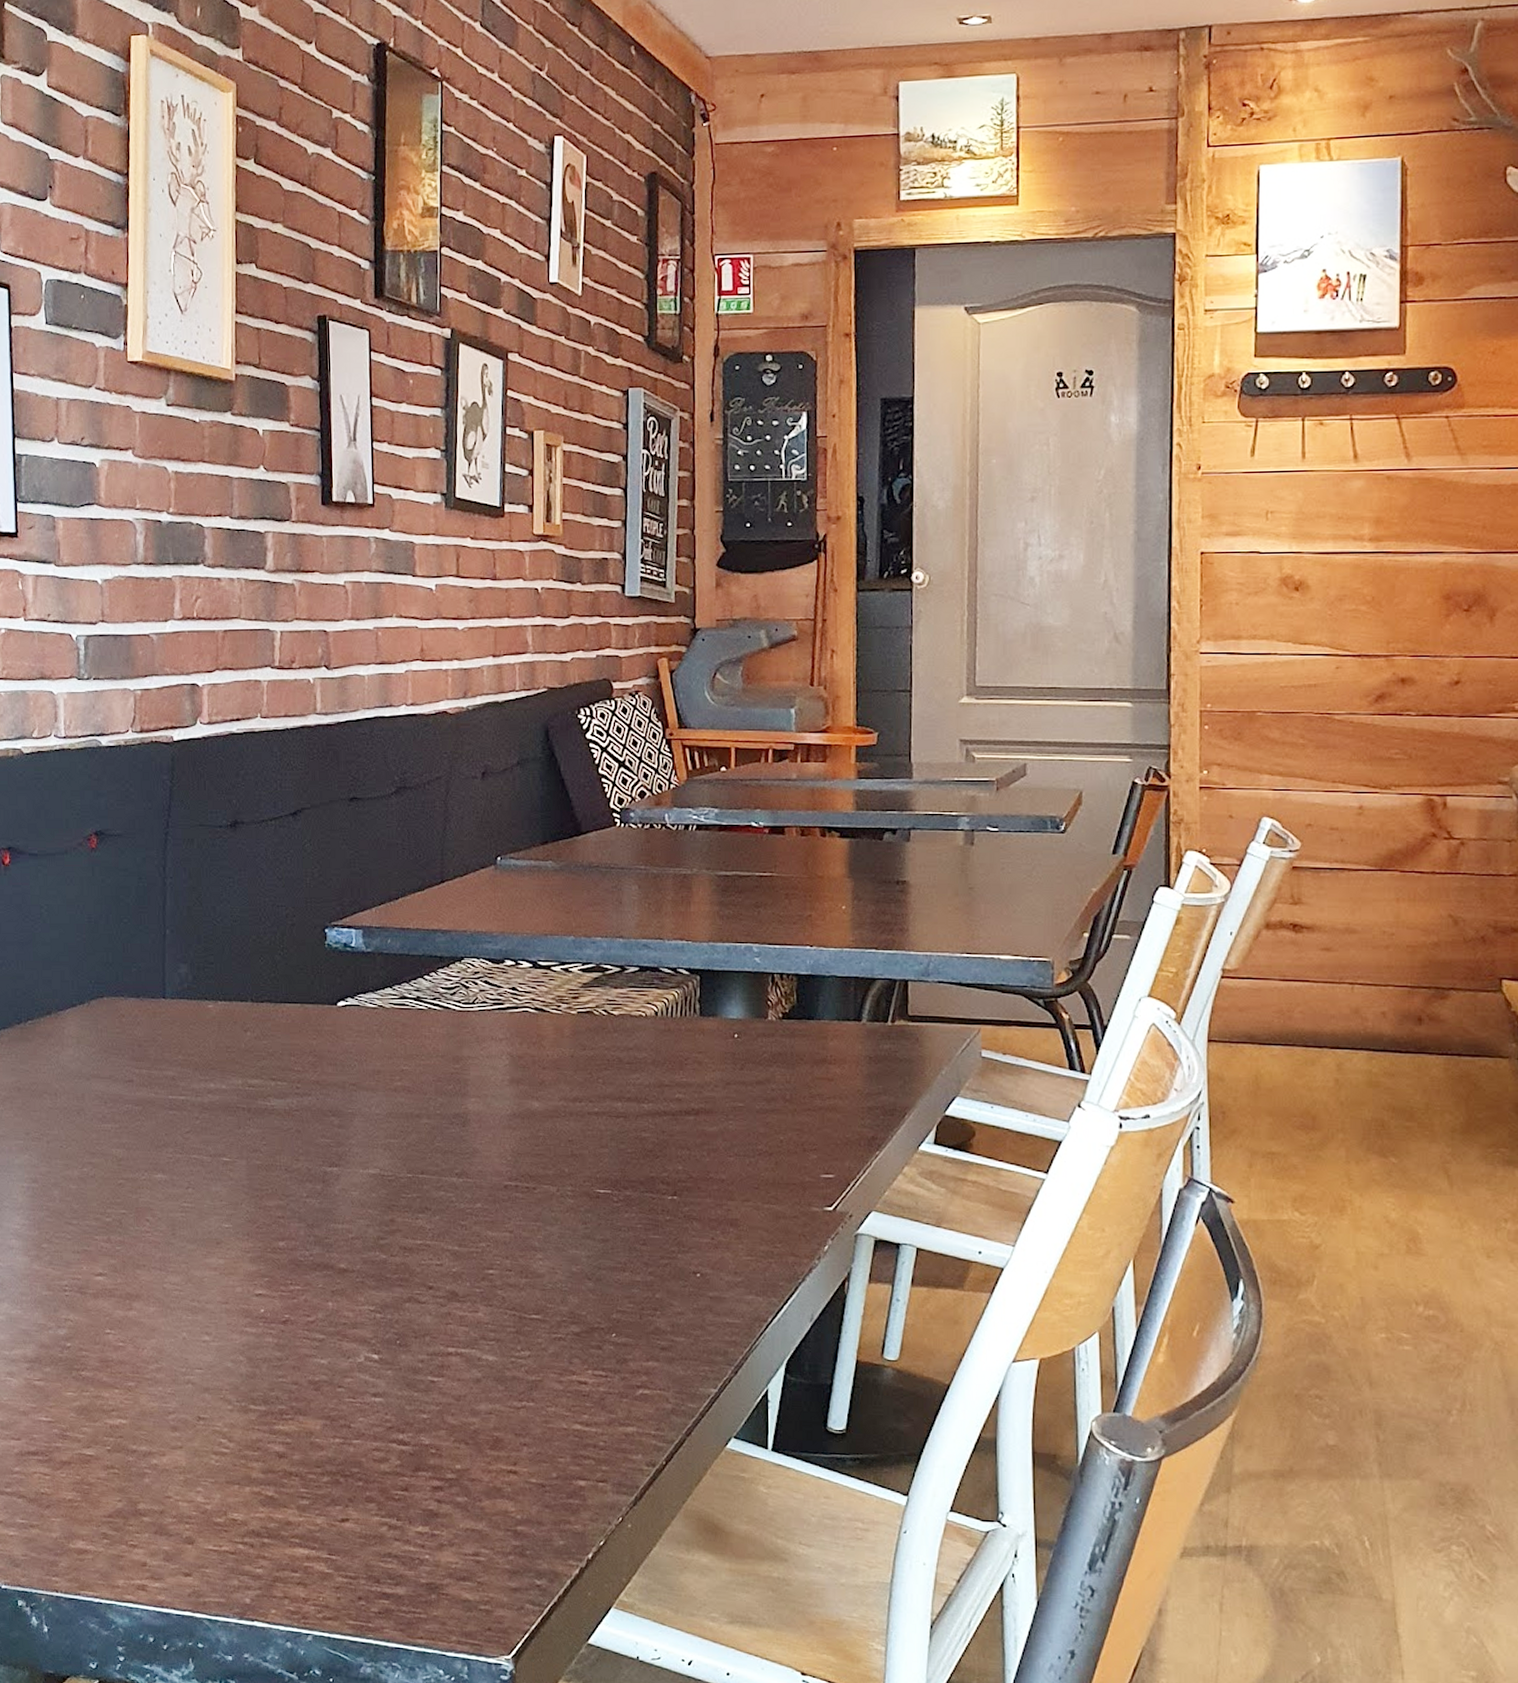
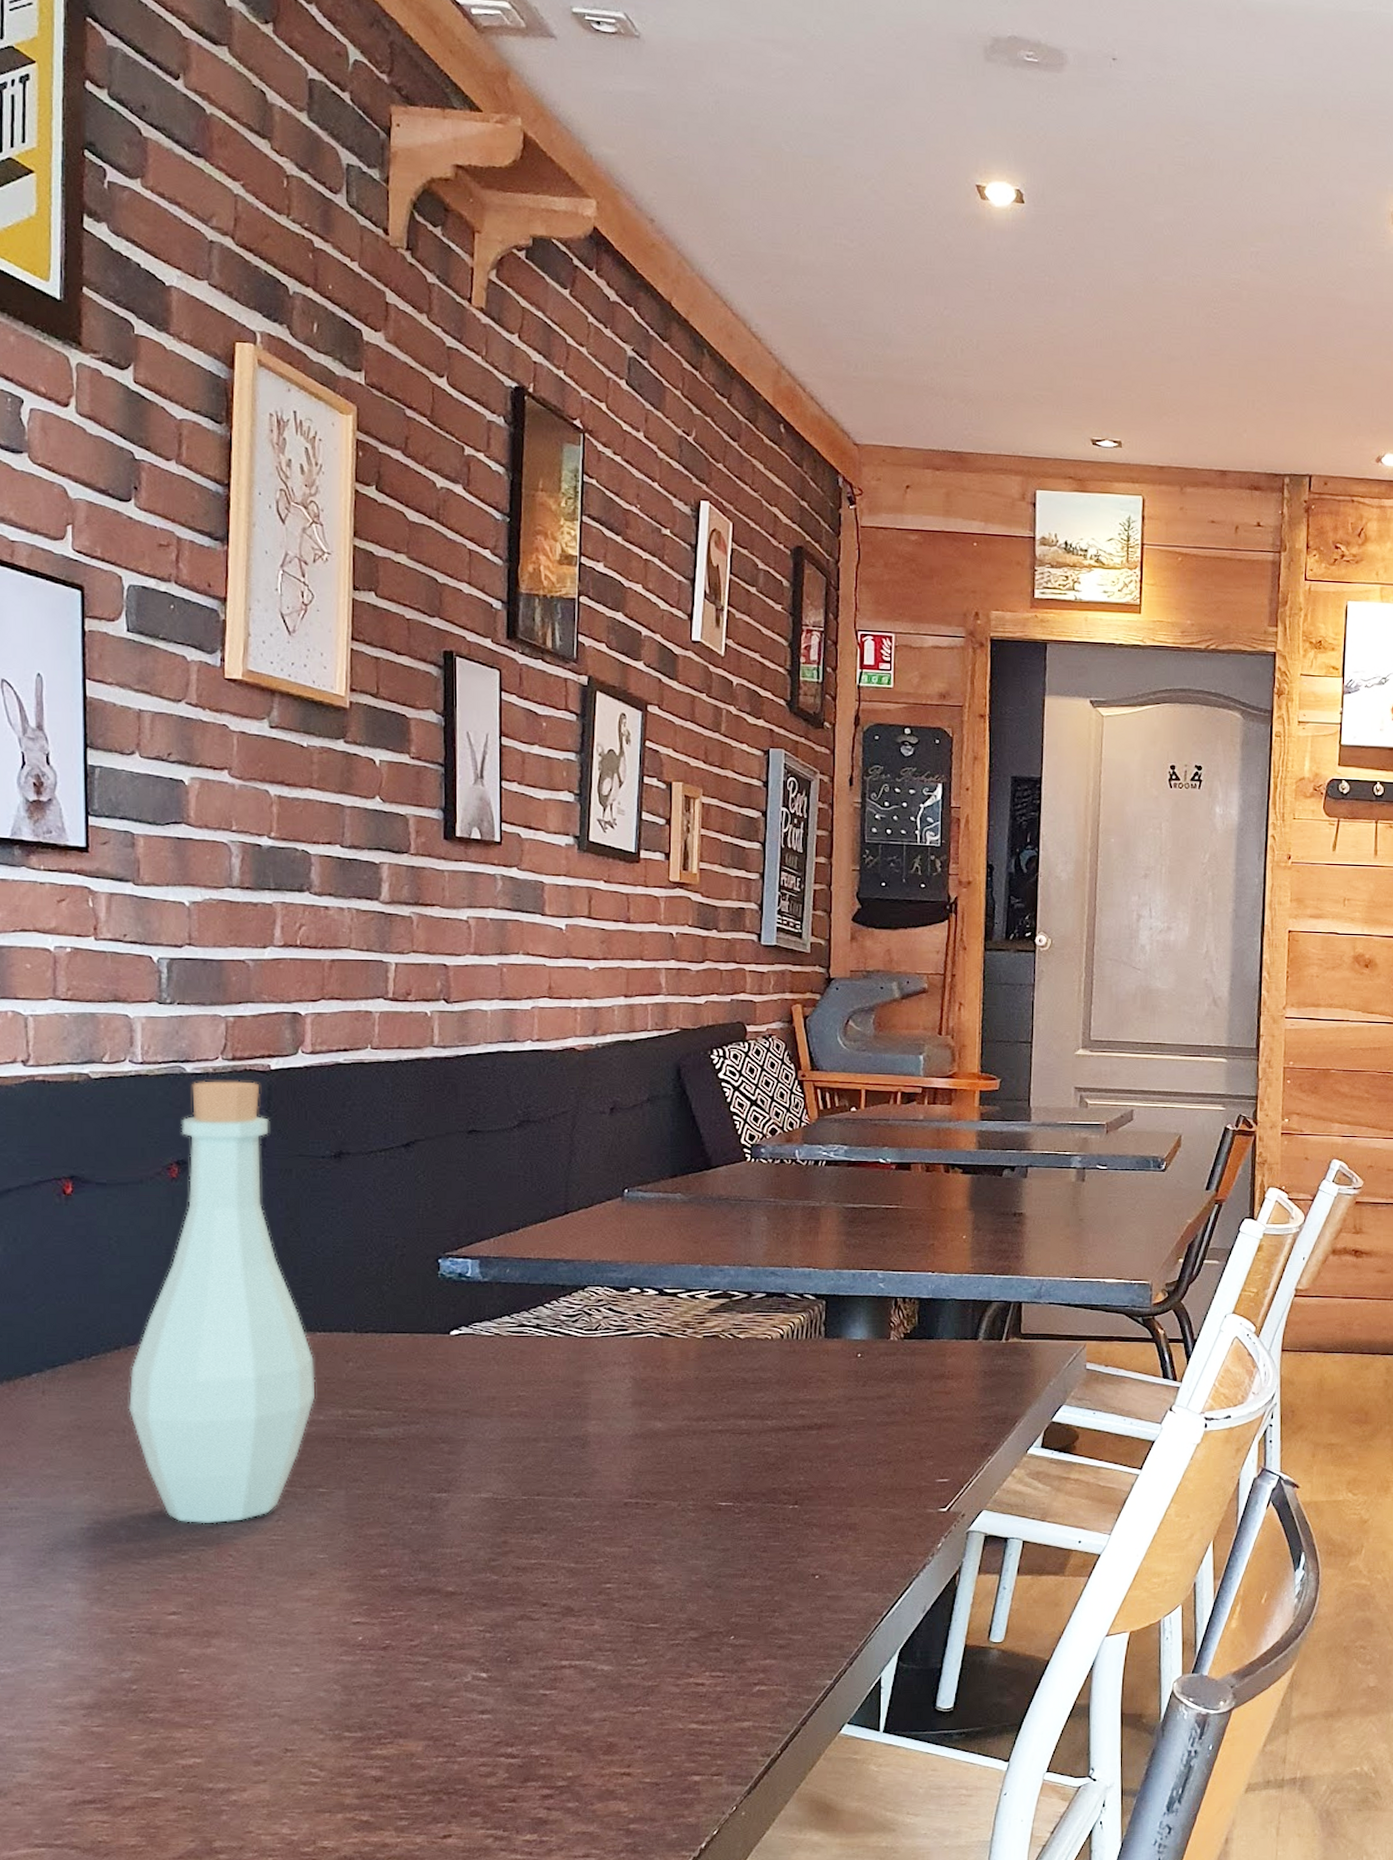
bottle: none [59,753,219,1188] -> present [128,1081,316,1524]

